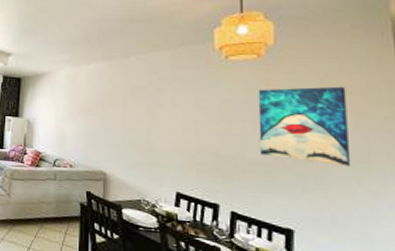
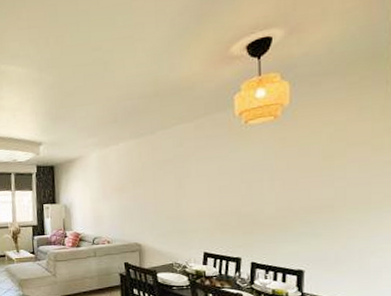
wall art: present [258,86,351,166] -> none [274,137,354,211]

